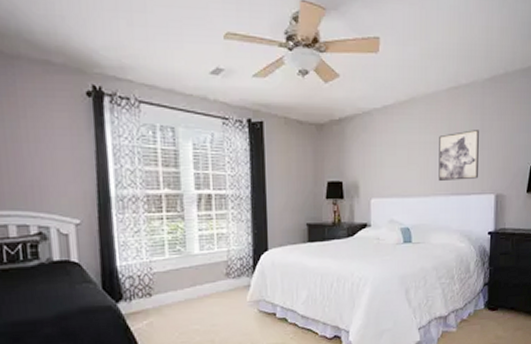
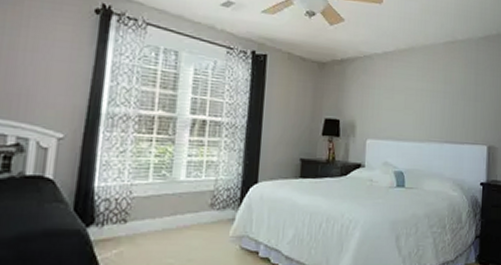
wall art: present [438,130,479,181] -> none [433,82,473,129]

